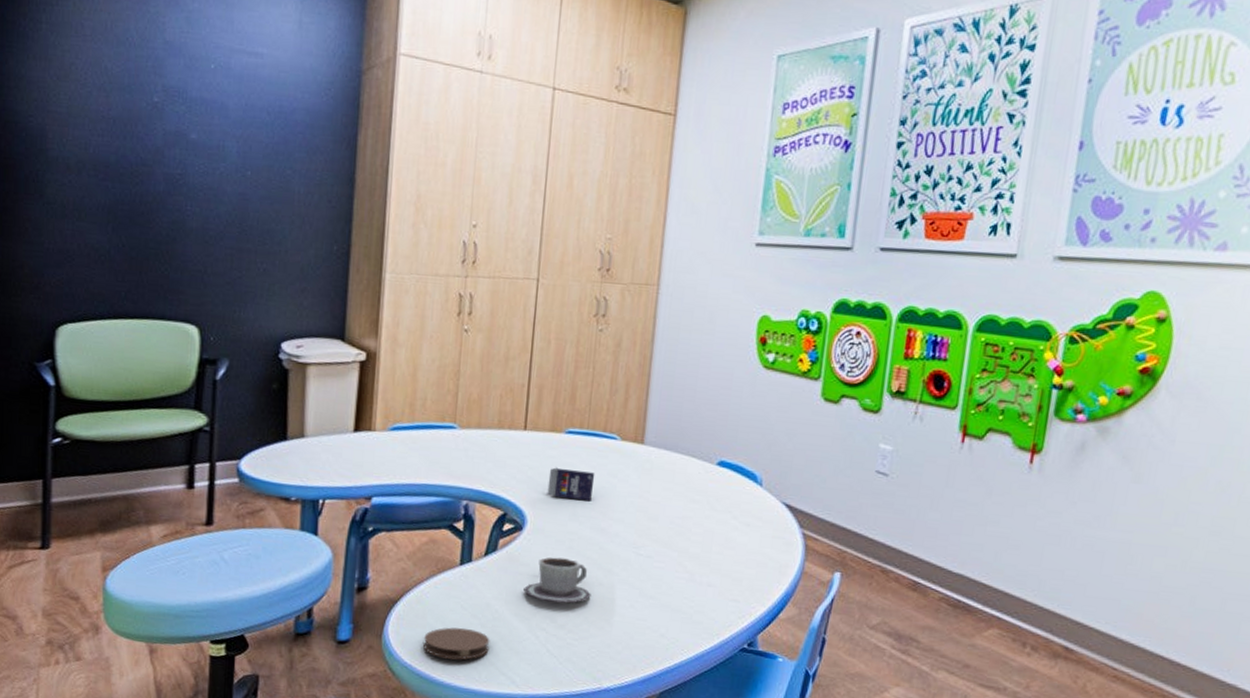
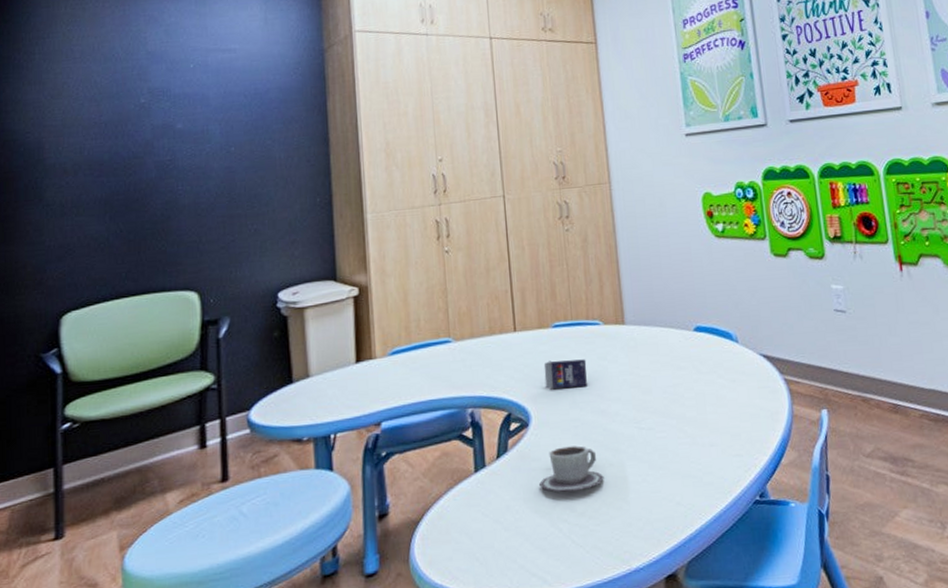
coaster: present [423,627,490,660] -> none [451,535,517,571]

